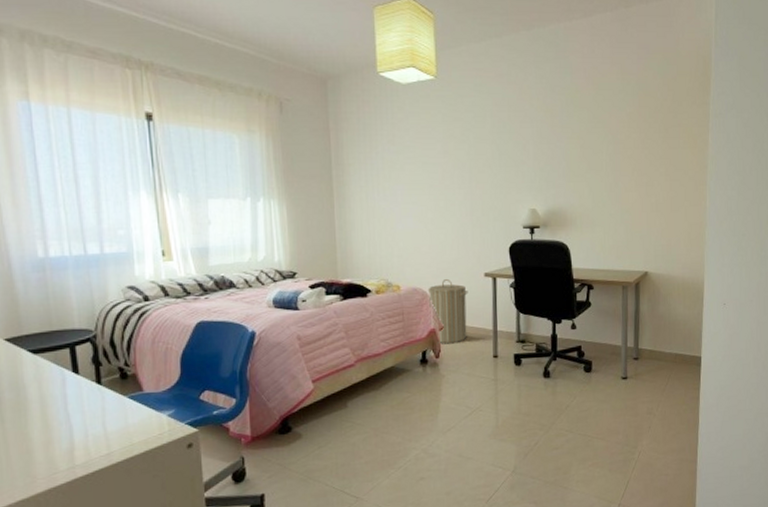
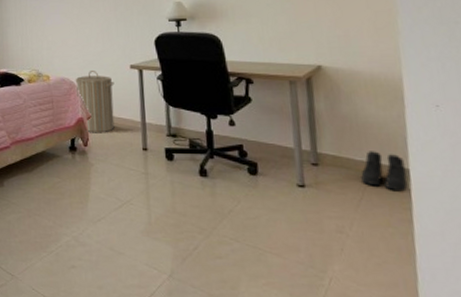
boots: none [668,344,699,376] -> present [360,151,408,192]

